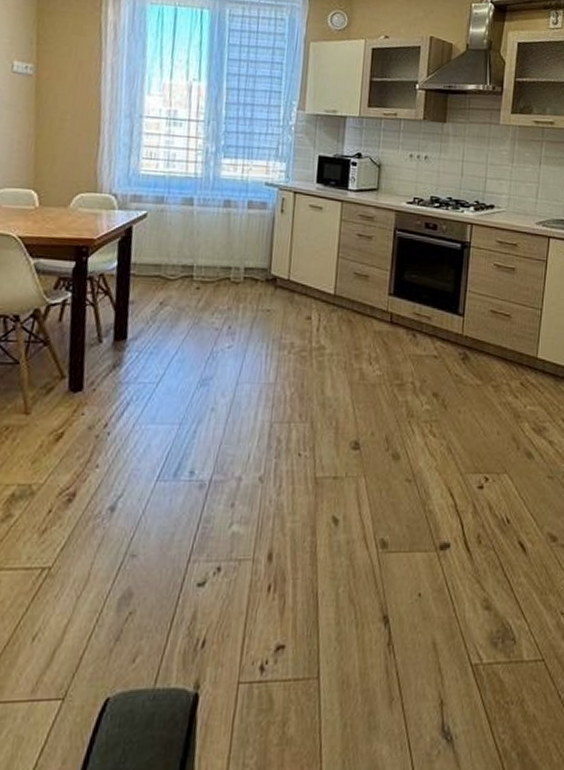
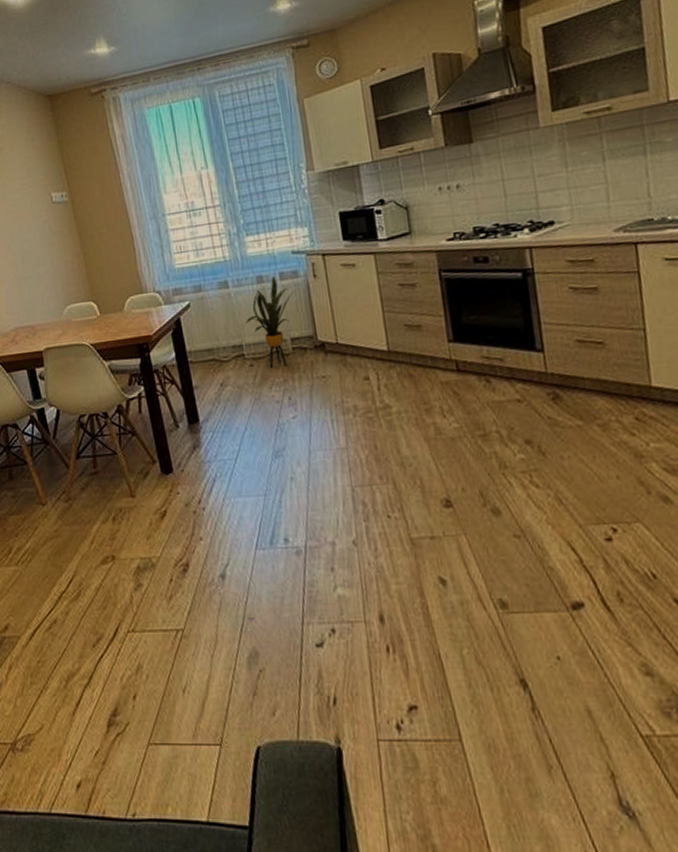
house plant: none [201,203,264,295] -> present [245,276,299,369]

